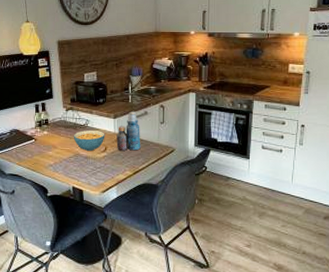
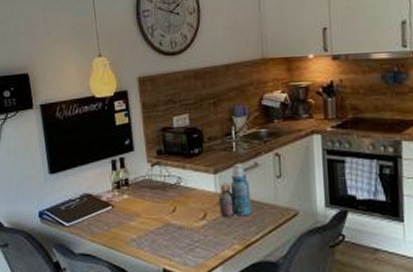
cereal bowl: present [73,130,105,151] -> none [161,191,204,219]

